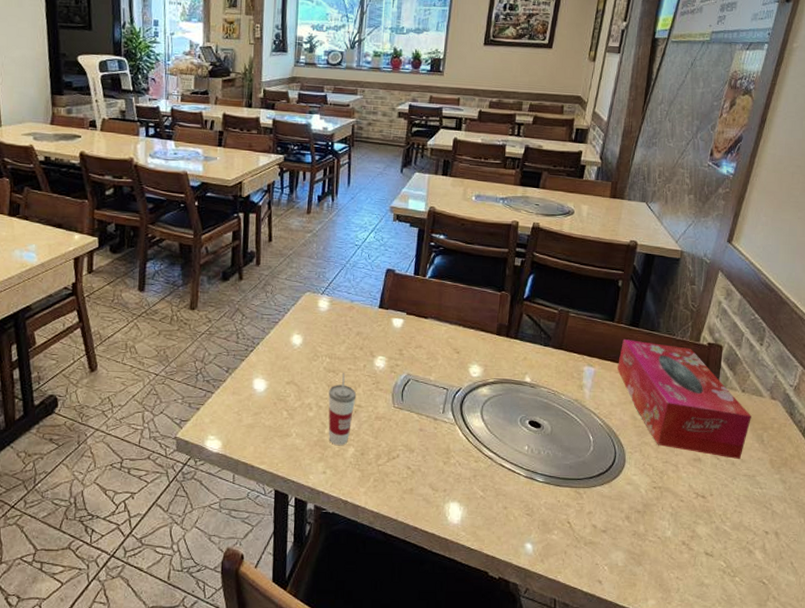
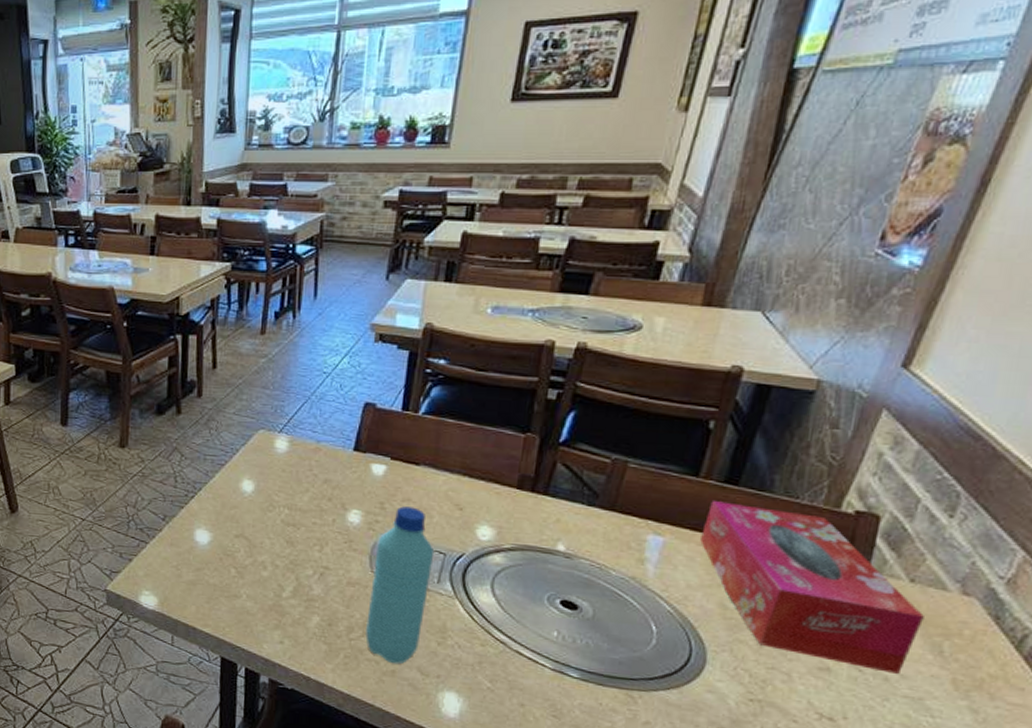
cup: present [328,373,357,446] -> none [286,527,323,613]
water bottle: none [390,352,440,483] -> present [365,506,435,664]

